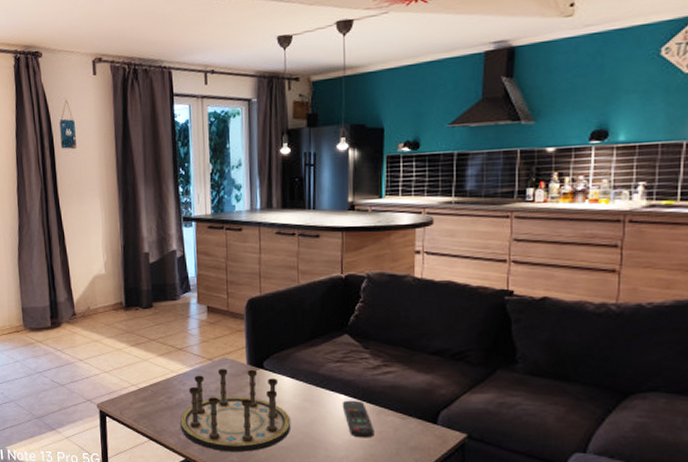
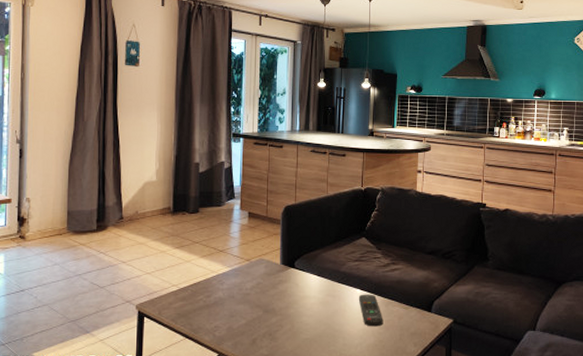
board game: present [179,369,291,453] -> none [216,268,316,346]

